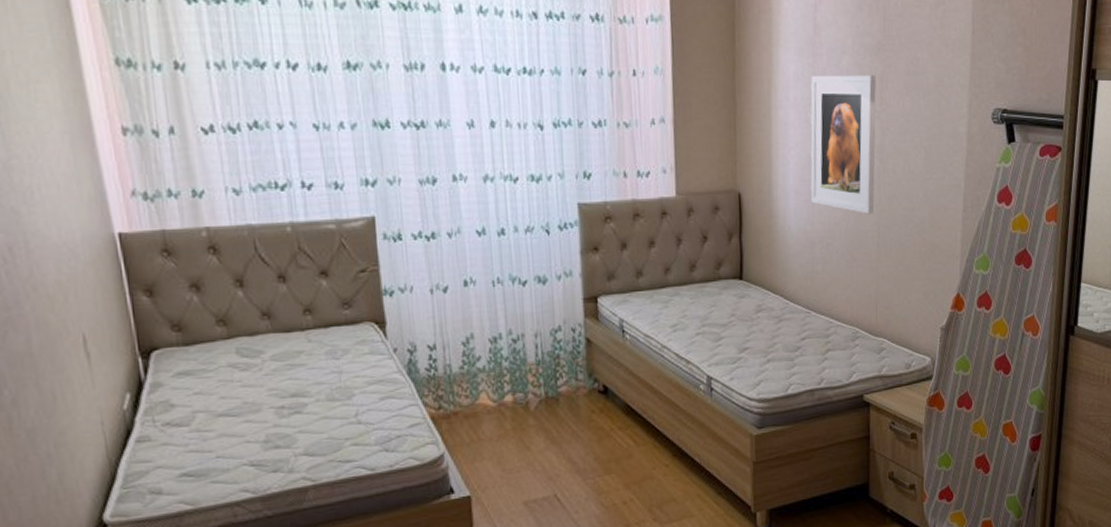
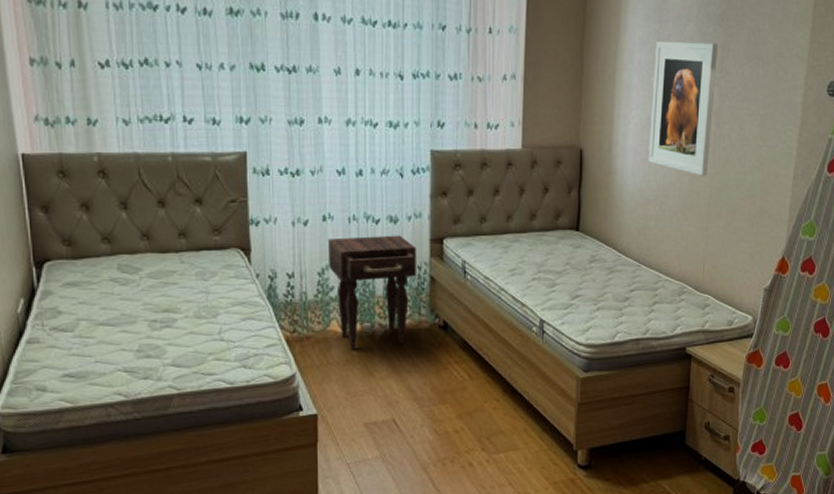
nightstand: none [471,296,570,423] -> present [328,235,416,350]

